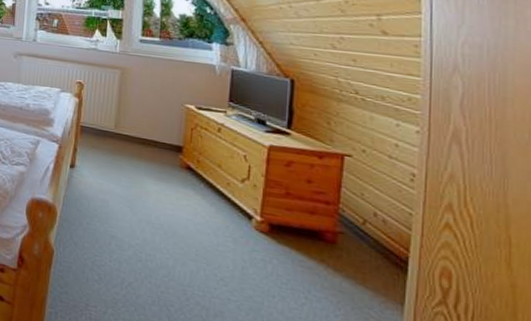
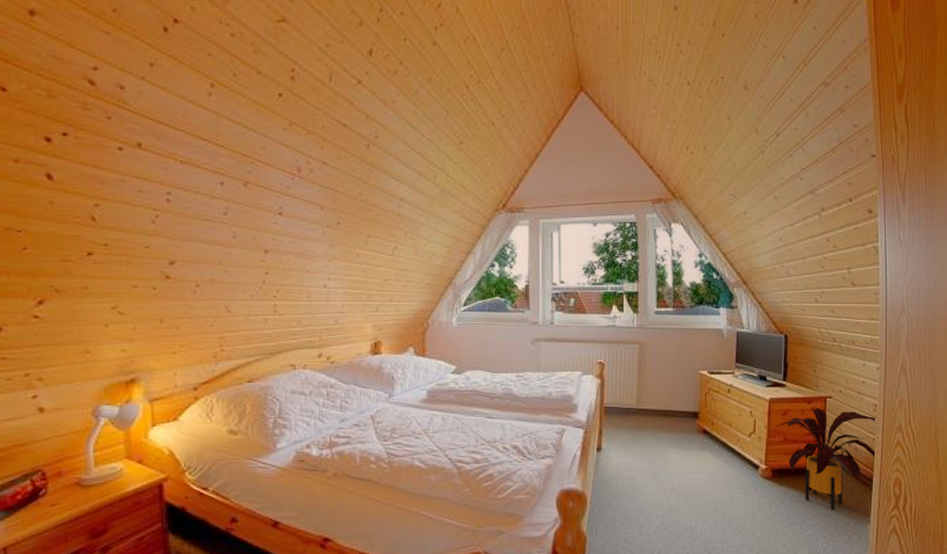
house plant: none [274,163,416,287] -> present [774,407,877,510]

